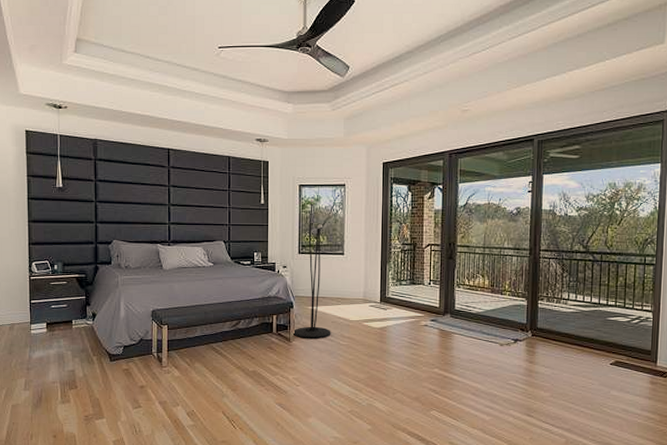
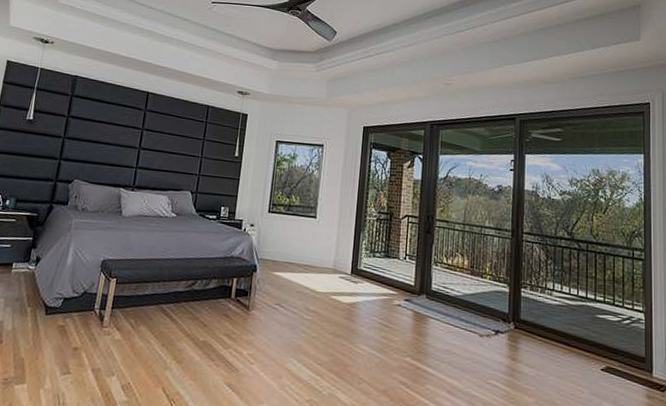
floor lamp: present [292,200,331,339] -> none [252,157,296,310]

